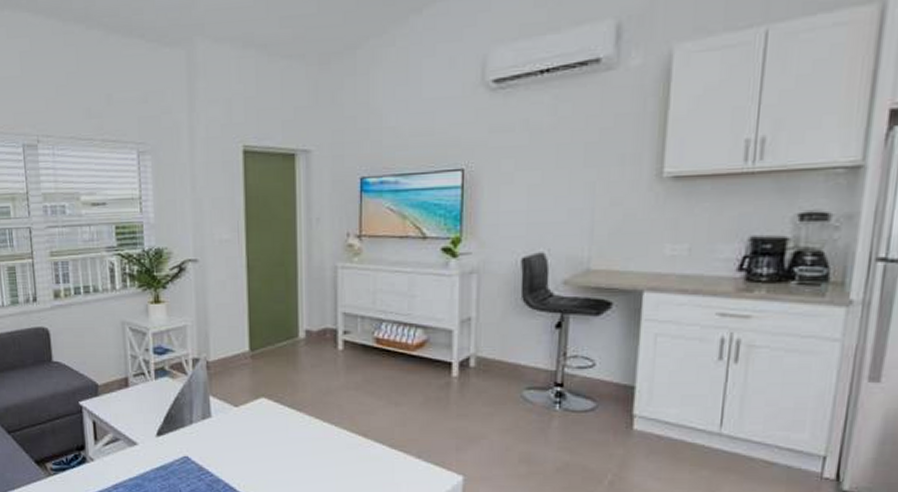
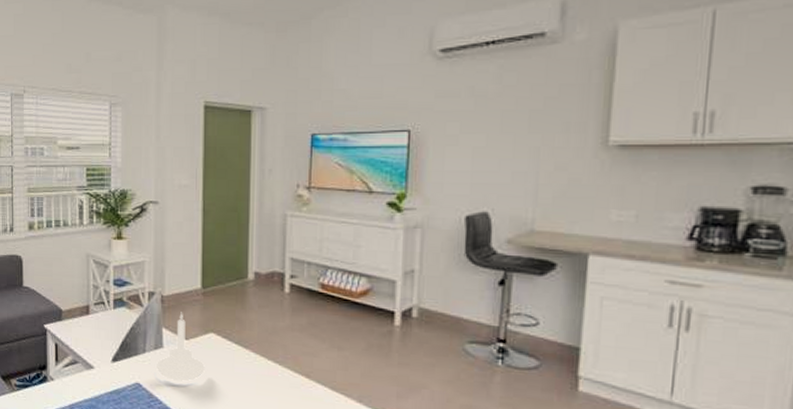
candle holder: none [205,377,257,451] -> present [157,312,205,382]

